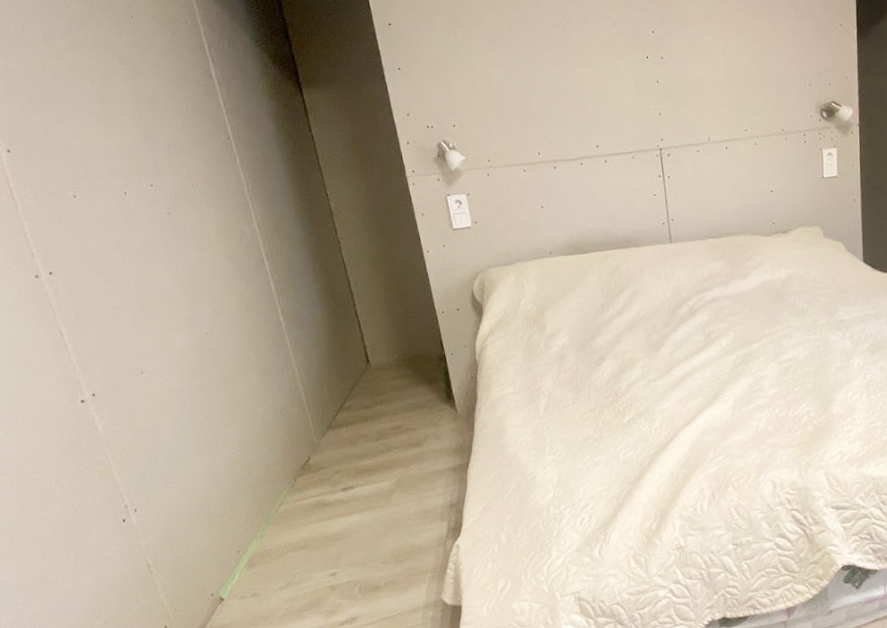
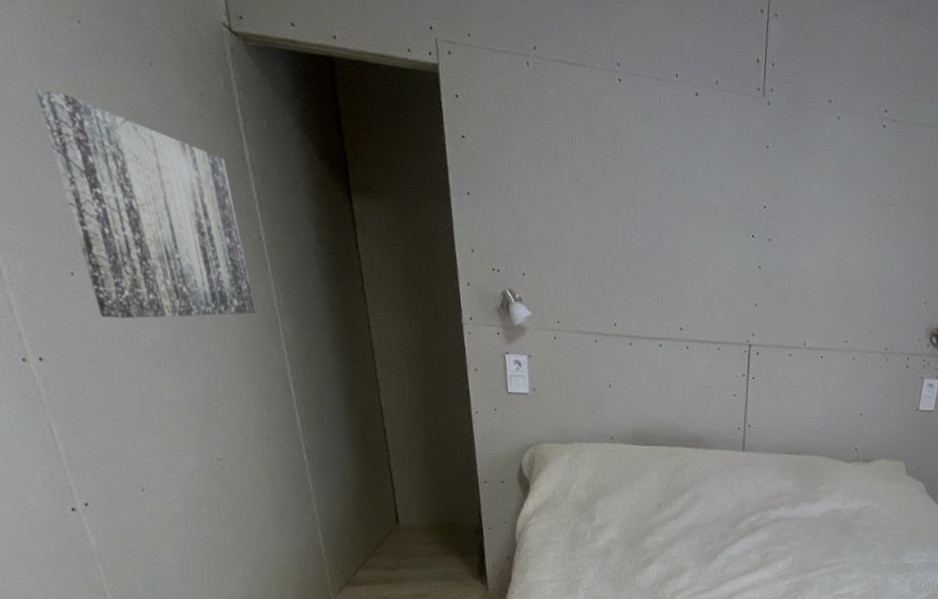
wall art: none [40,53,230,228] -> present [35,89,256,319]

